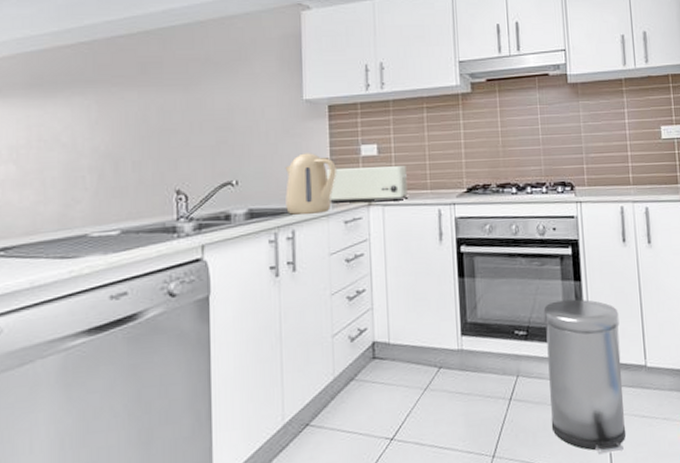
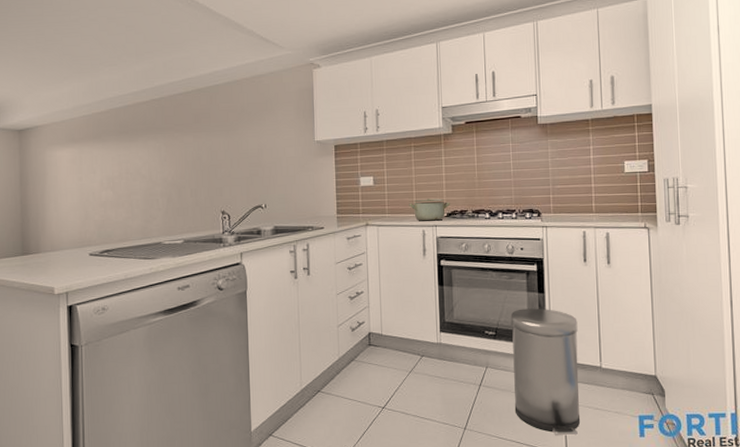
kettle: present [285,153,336,216] -> none [301,183,341,232]
toaster: present [326,166,408,203] -> none [333,194,398,223]
saucepan: none [421,170,471,199] -> present [409,198,450,221]

